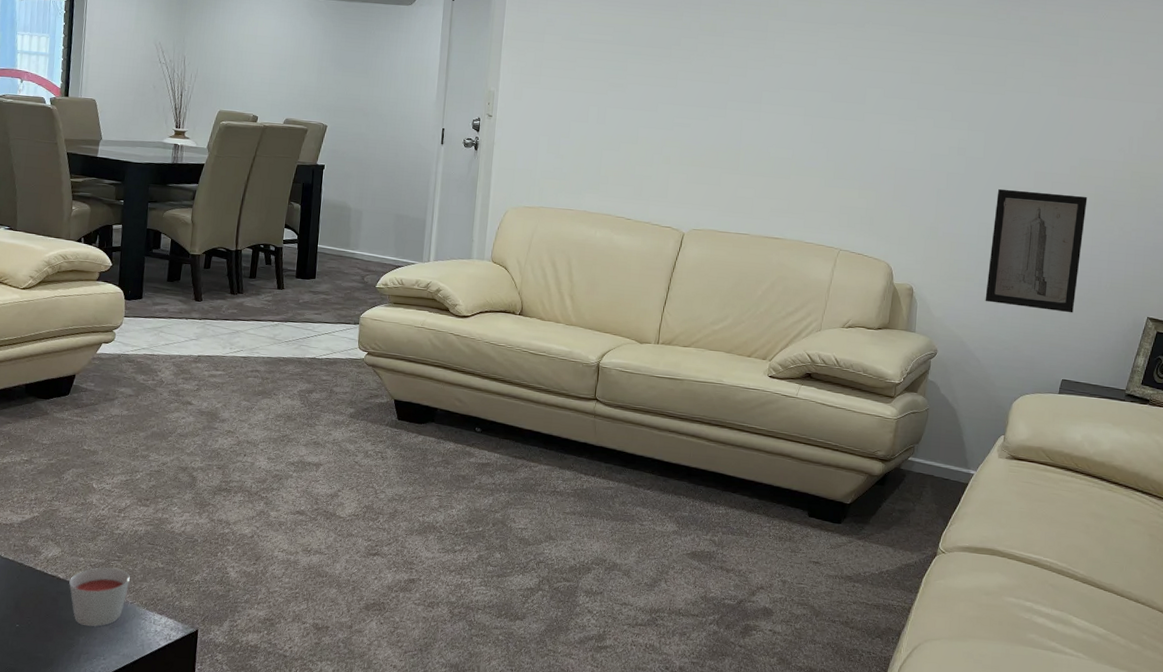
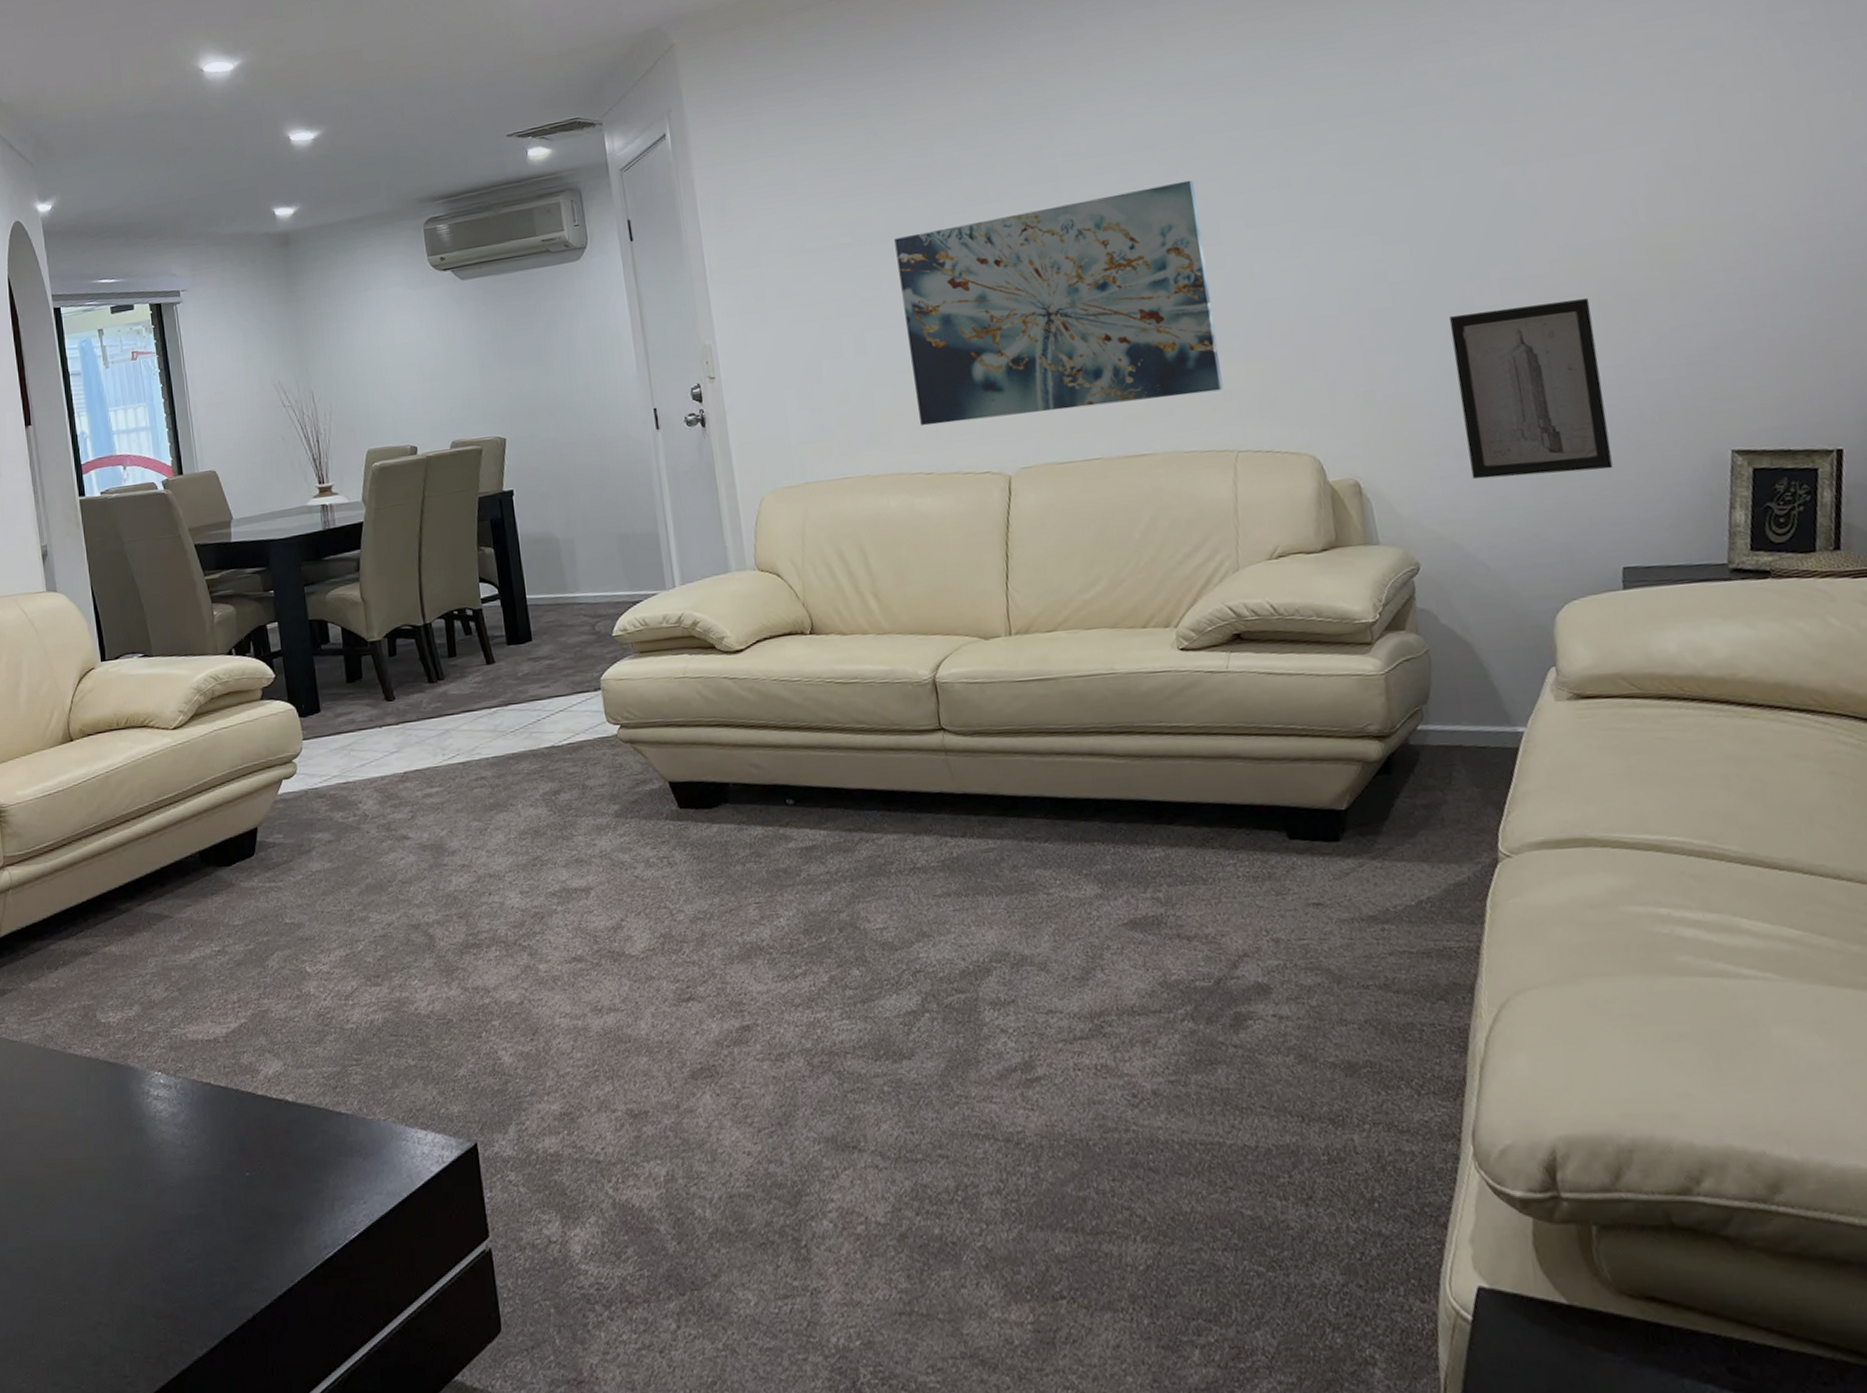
candle: present [69,567,130,627] -> none [301,1075,377,1160]
wall art: none [631,45,857,205] -> present [894,180,1224,426]

